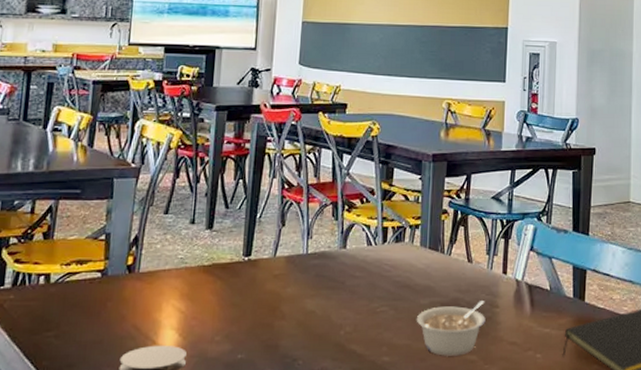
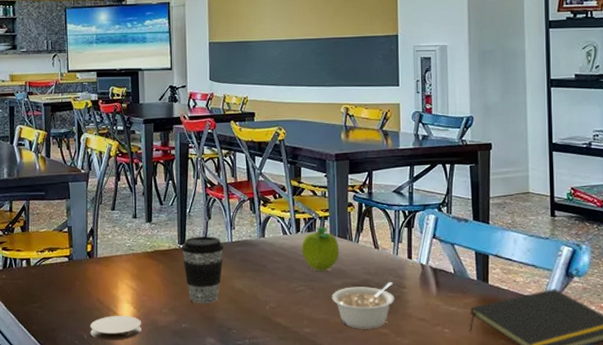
coffee cup: none [246,247,298,328] -> present [181,236,224,303]
fruit: none [387,237,430,288] -> present [302,227,340,271]

